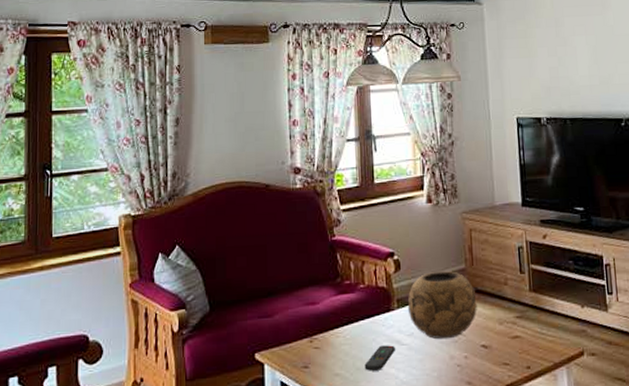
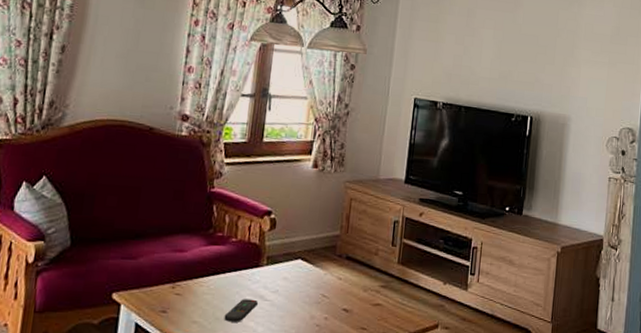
decorative bowl: present [407,271,477,340] -> none [276,234,345,300]

